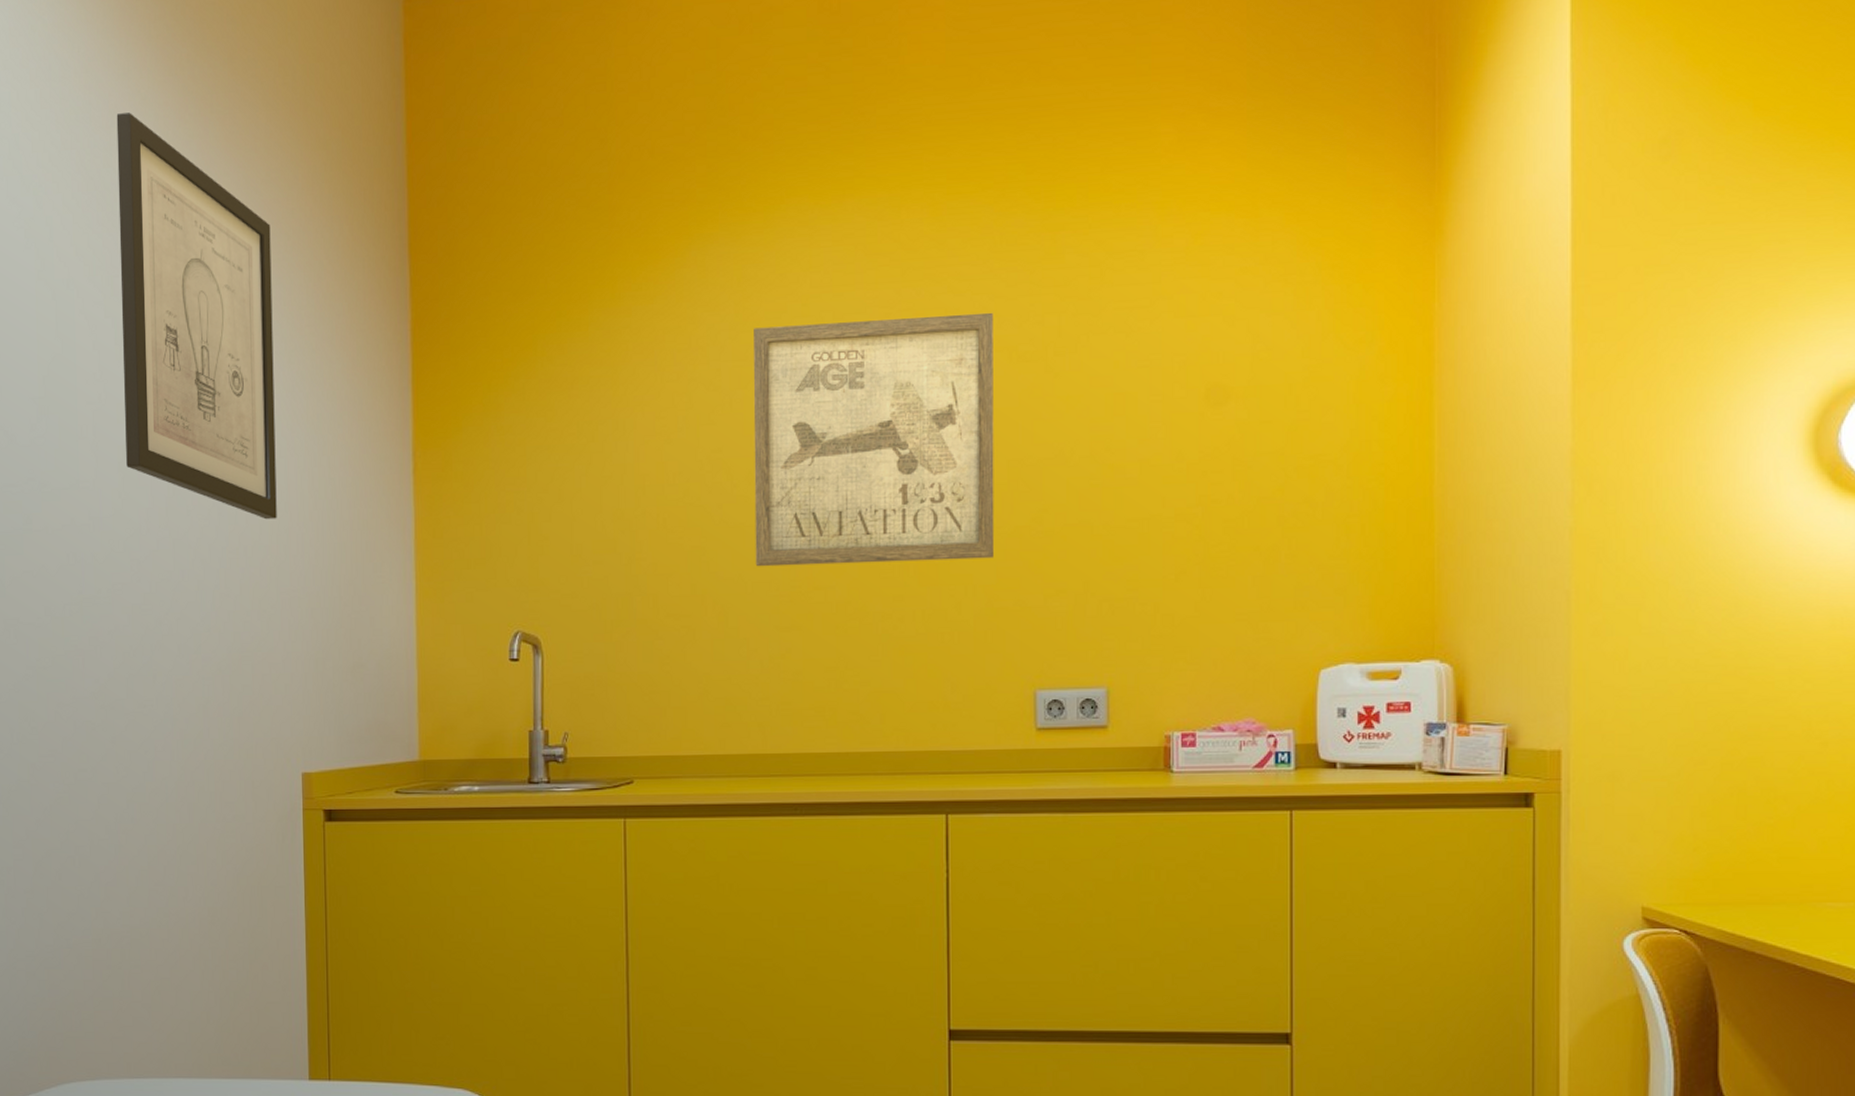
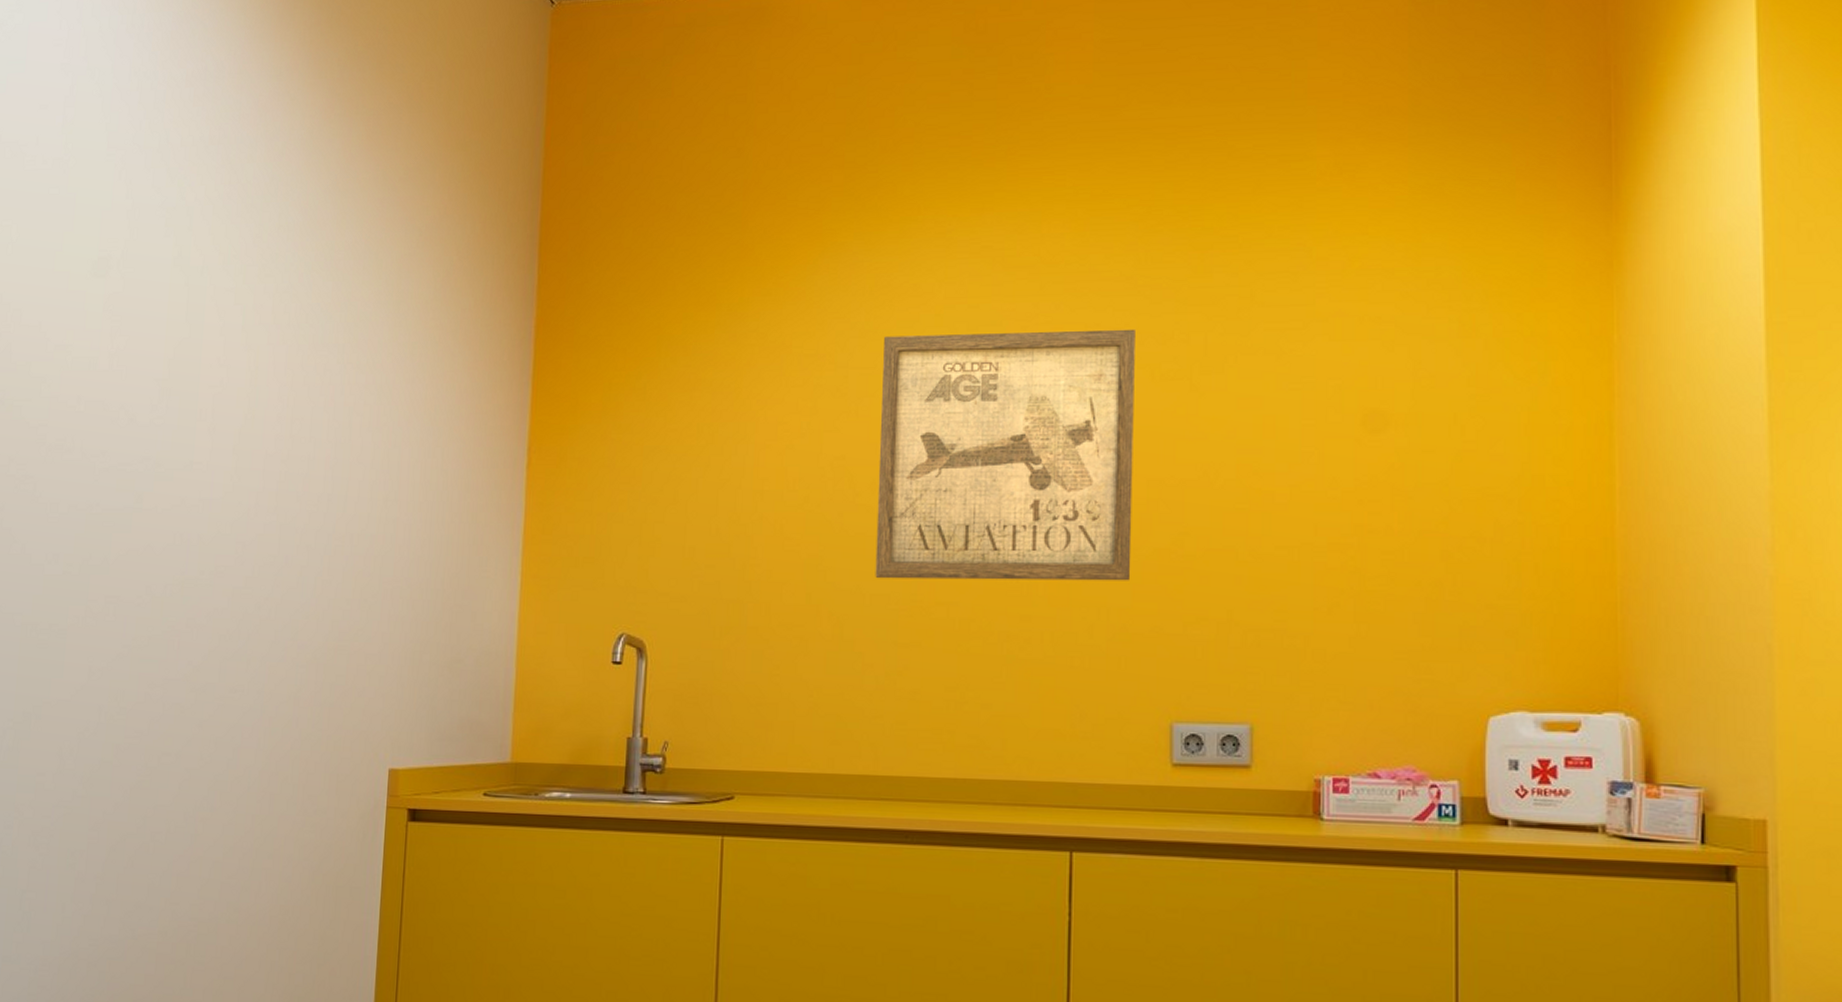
wall art: present [116,112,277,520] -> none [241,112,404,508]

